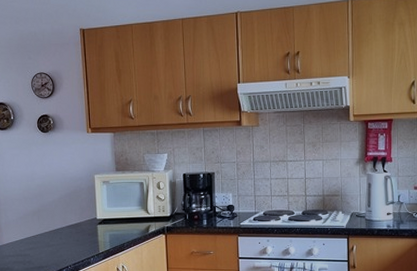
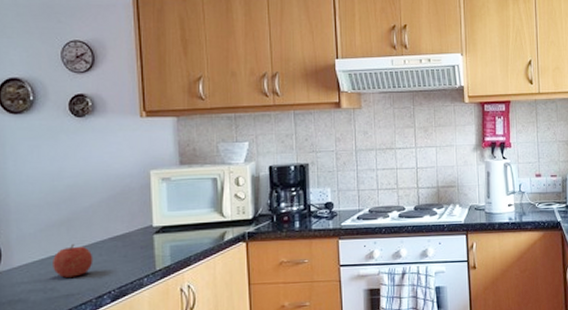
fruit: none [29,229,56,254] -> present [53,243,93,278]

